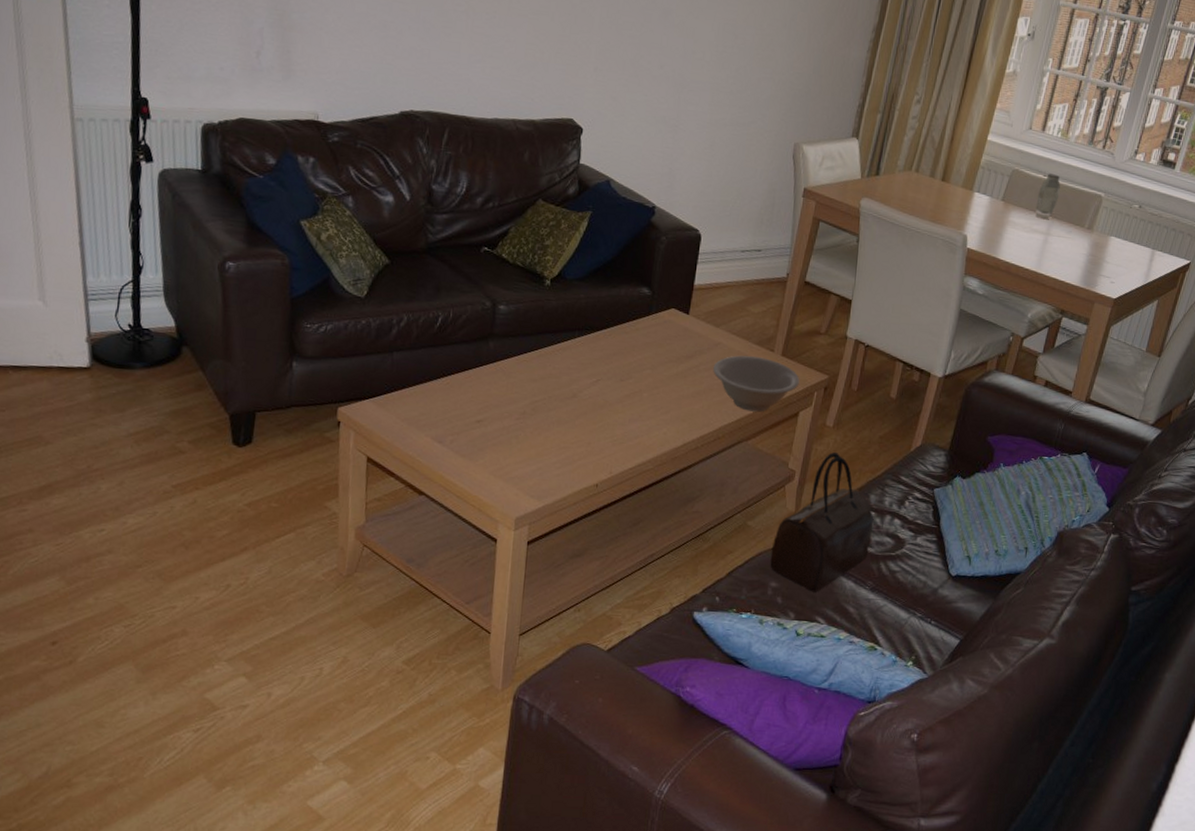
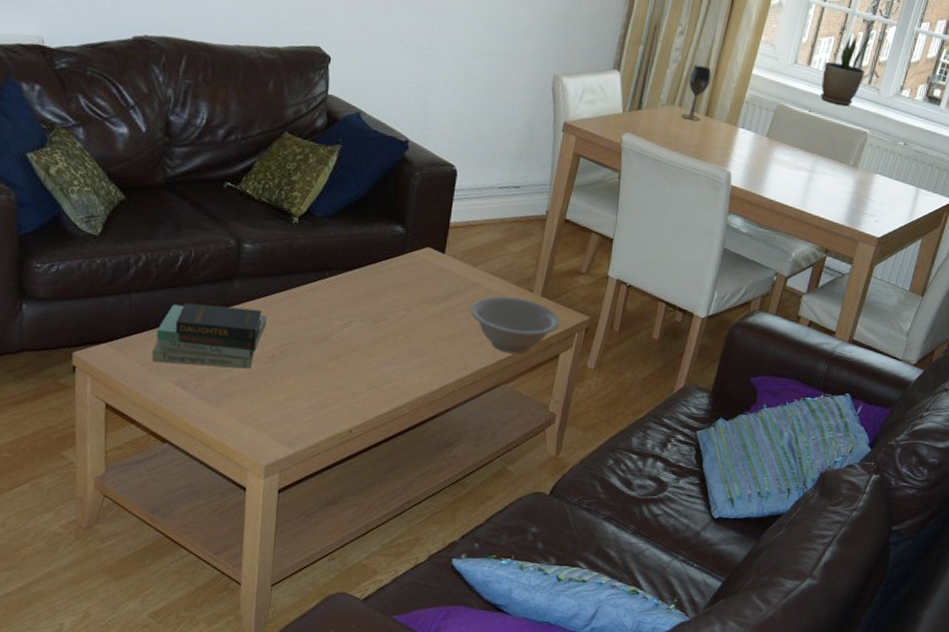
books: none [411,361,519,425] -> present [152,302,267,369]
handbag: present [770,451,874,592] -> none [530,394,636,537]
wine glass: none [918,132,948,187] -> present [682,64,712,122]
vase: present [1035,173,1060,220] -> none [800,109,826,157]
potted plant: none [1055,98,1109,170] -> present [820,32,875,106]

